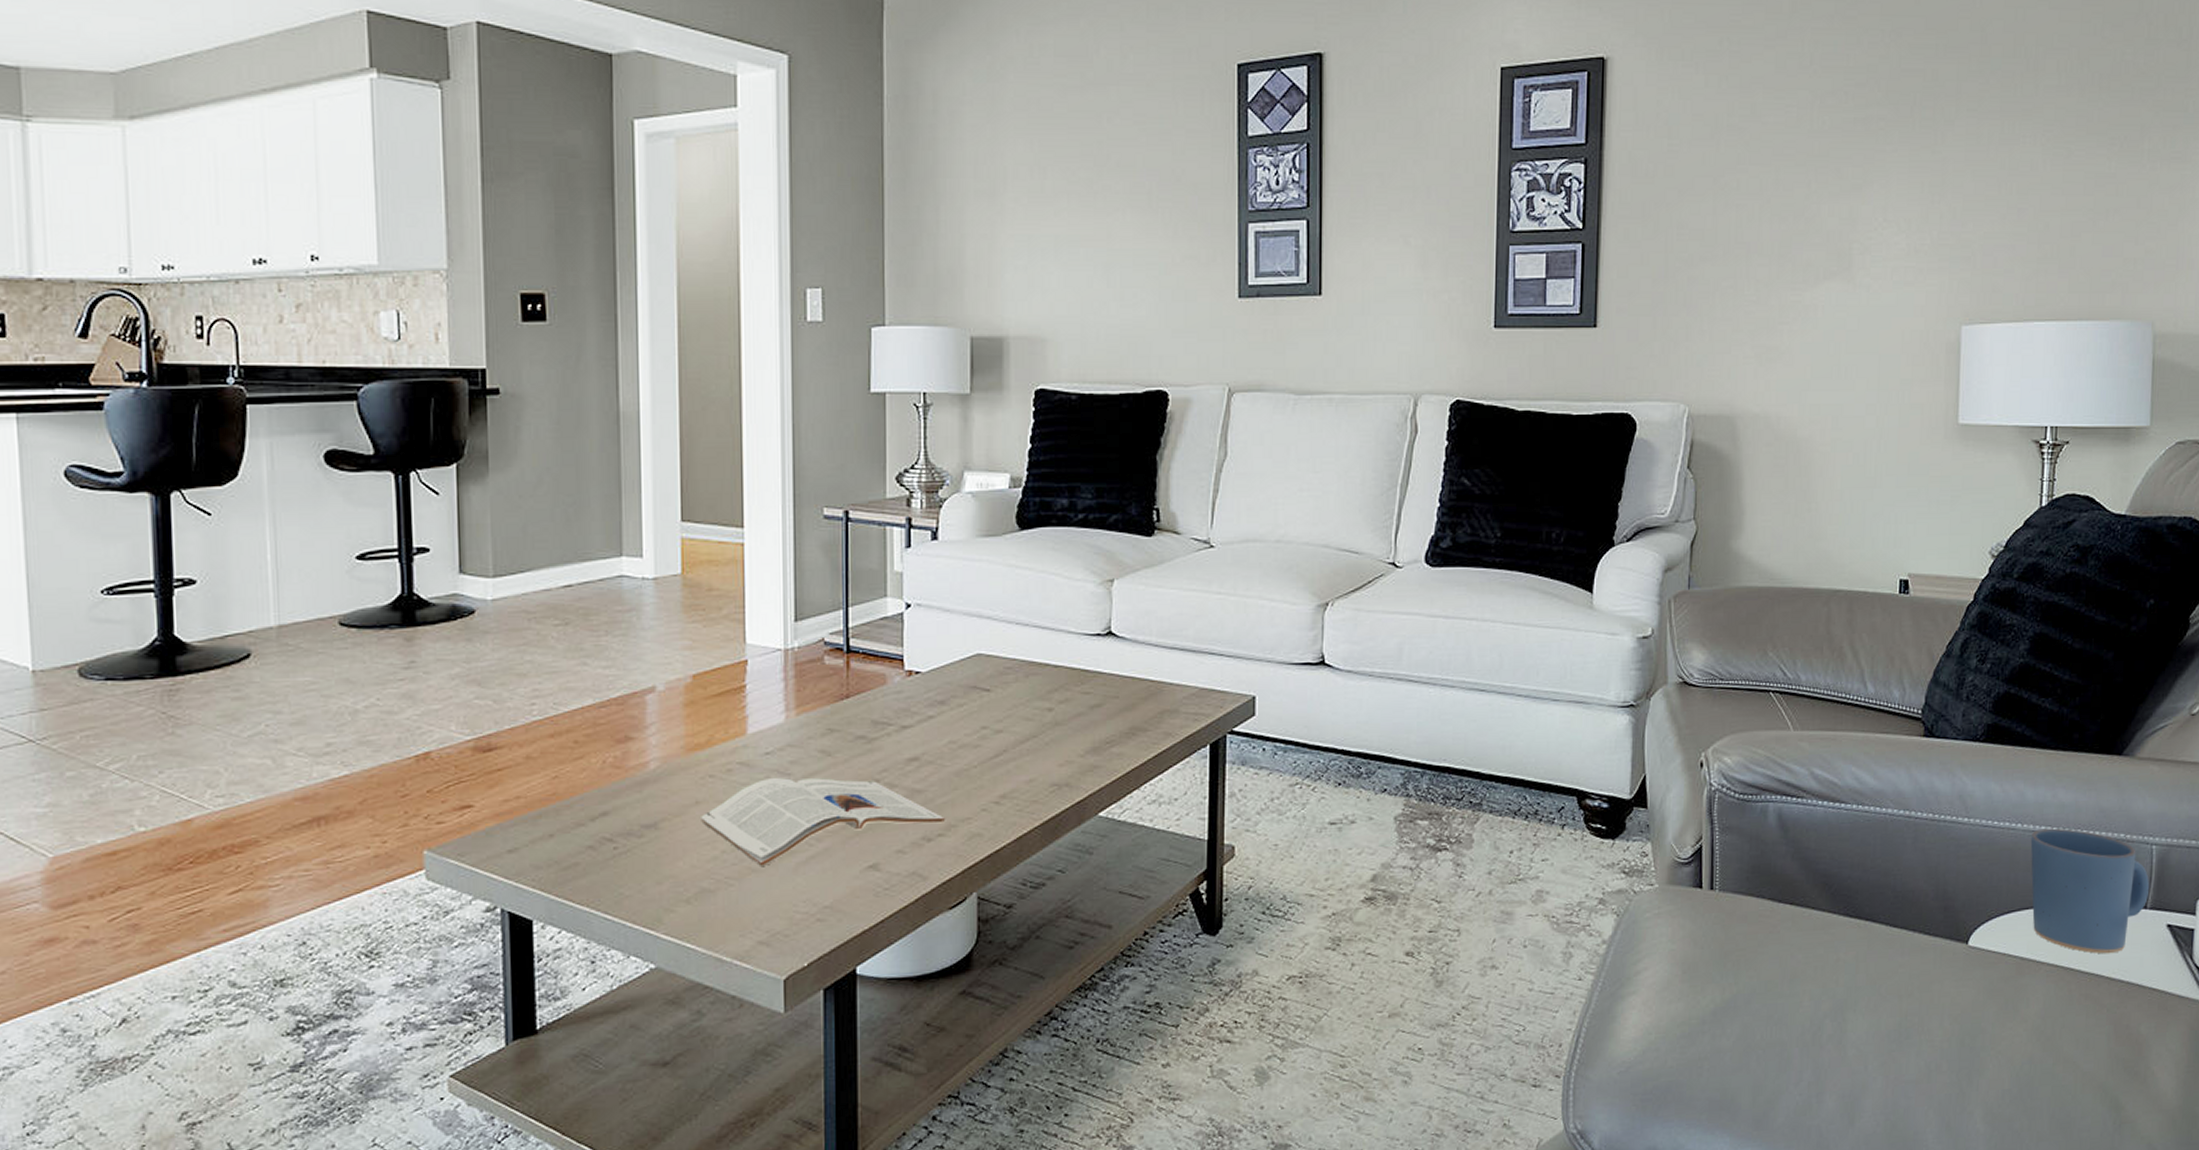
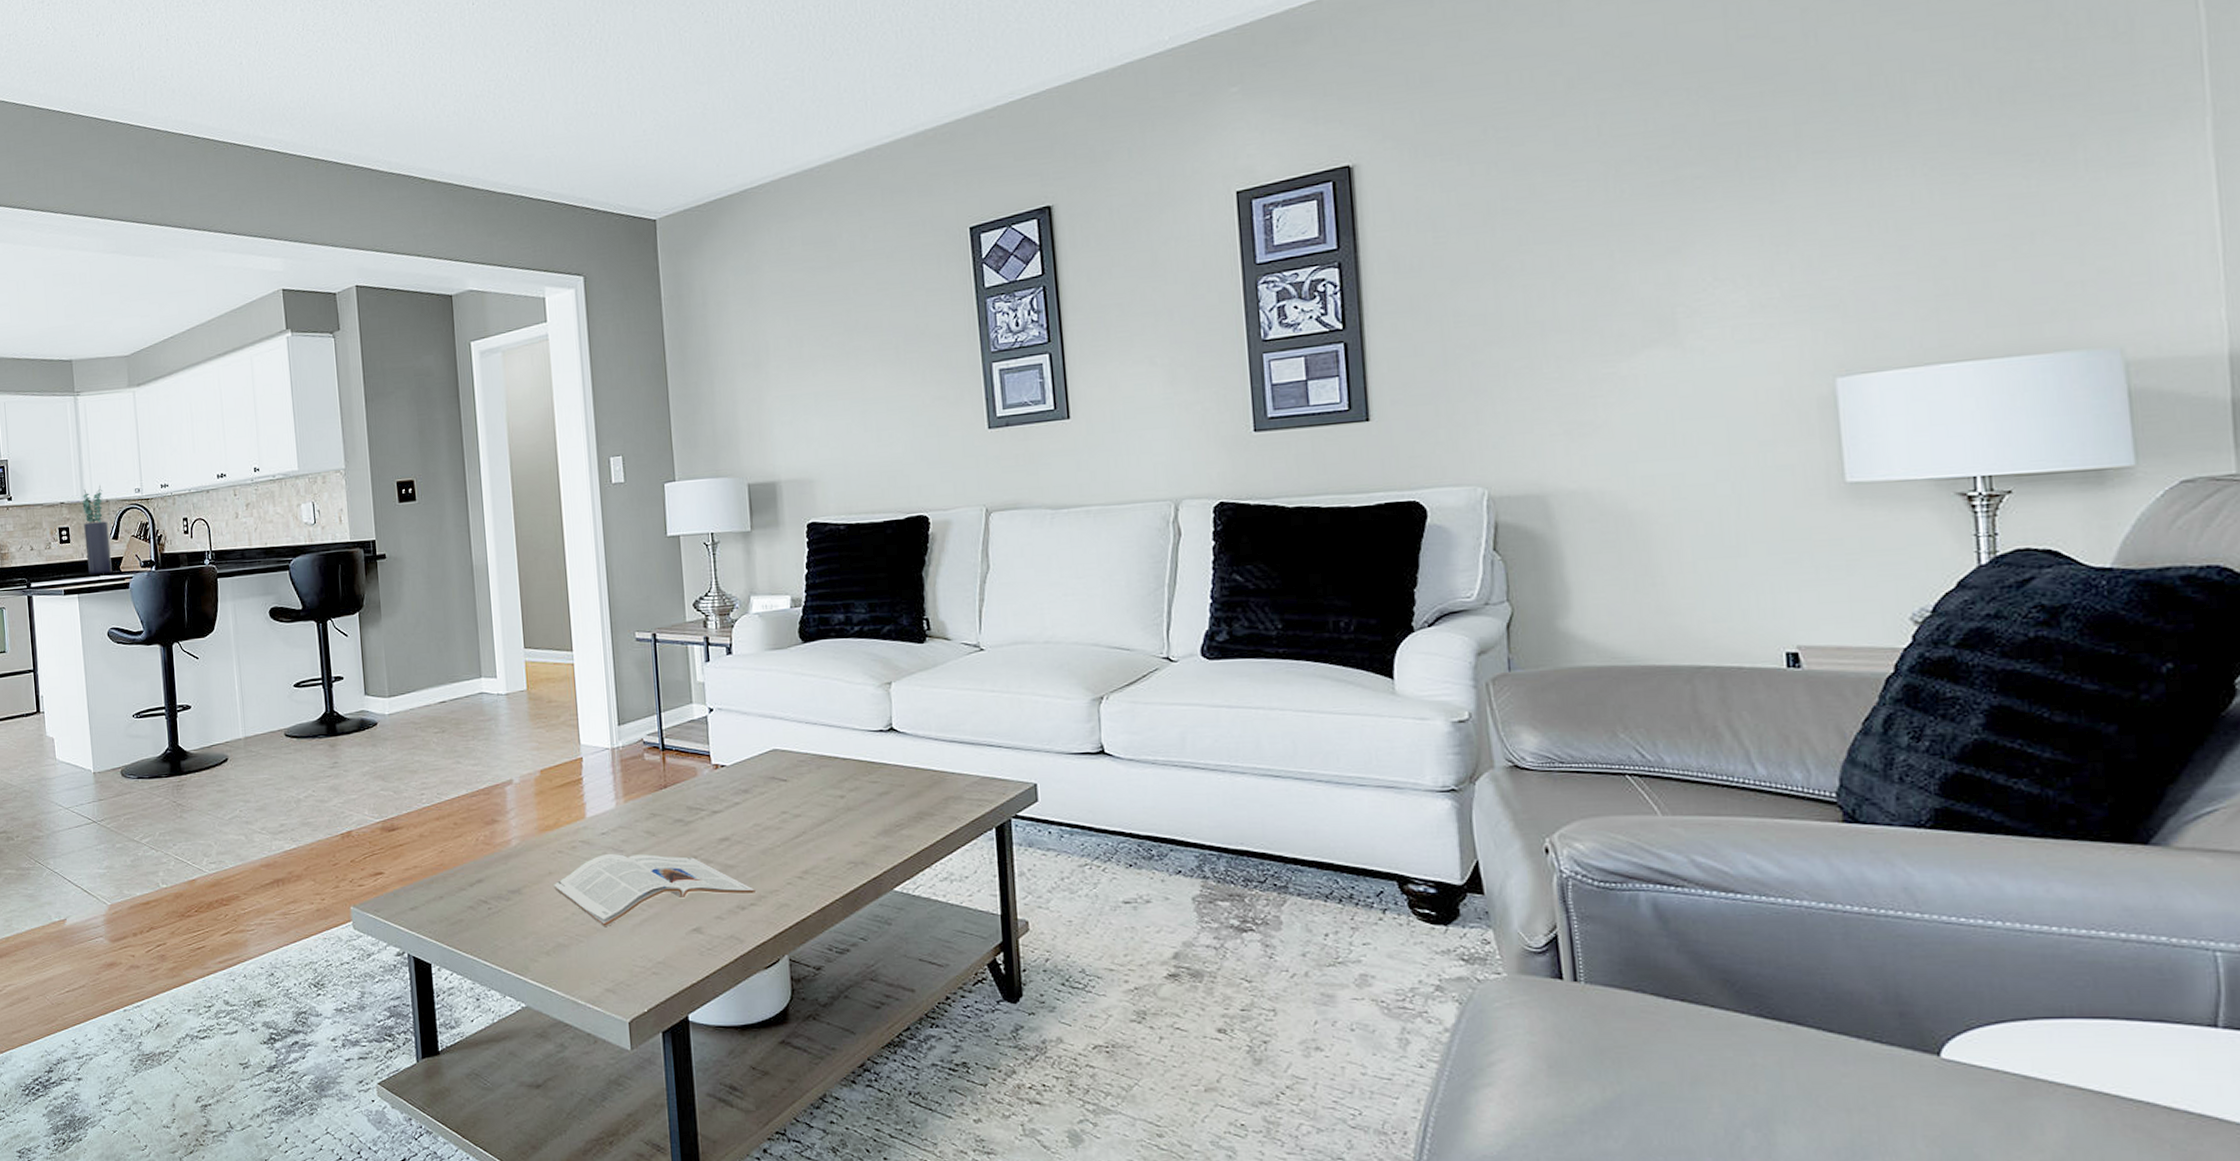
vase: none [29,257,76,387] -> present [82,485,112,575]
mug: present [2030,828,2150,954] -> none [2018,927,2220,1079]

